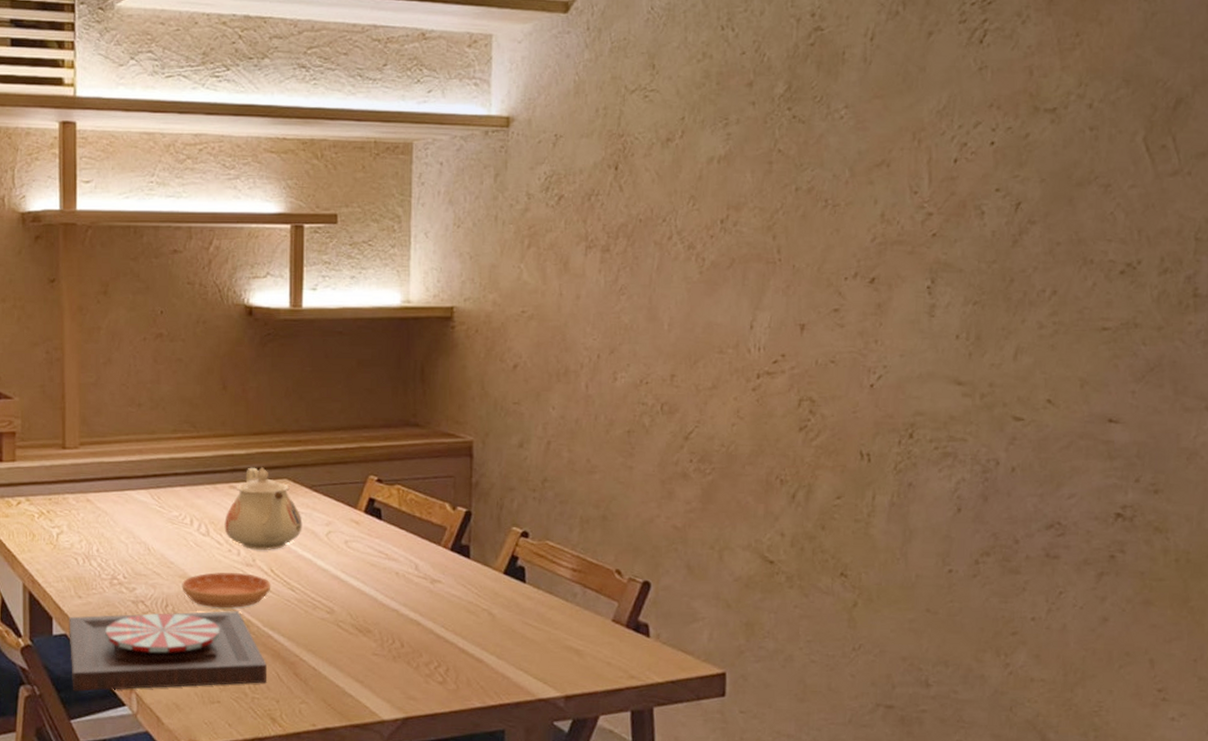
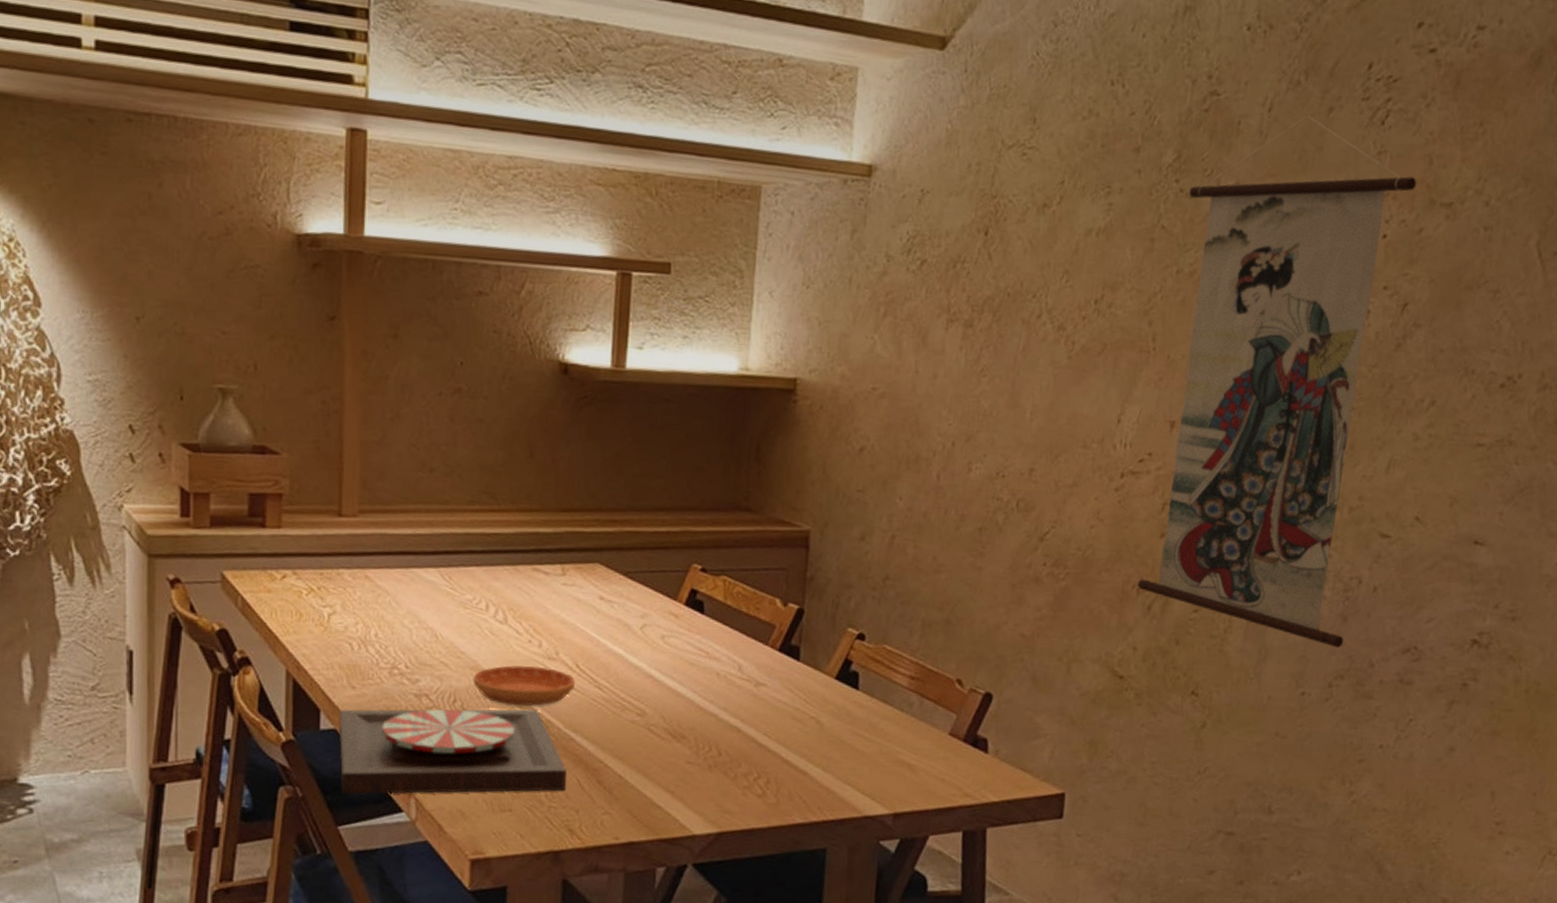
teapot: present [224,467,303,550] -> none [525,548,615,643]
wall scroll: none [780,41,1020,526] -> present [1137,115,1417,648]

